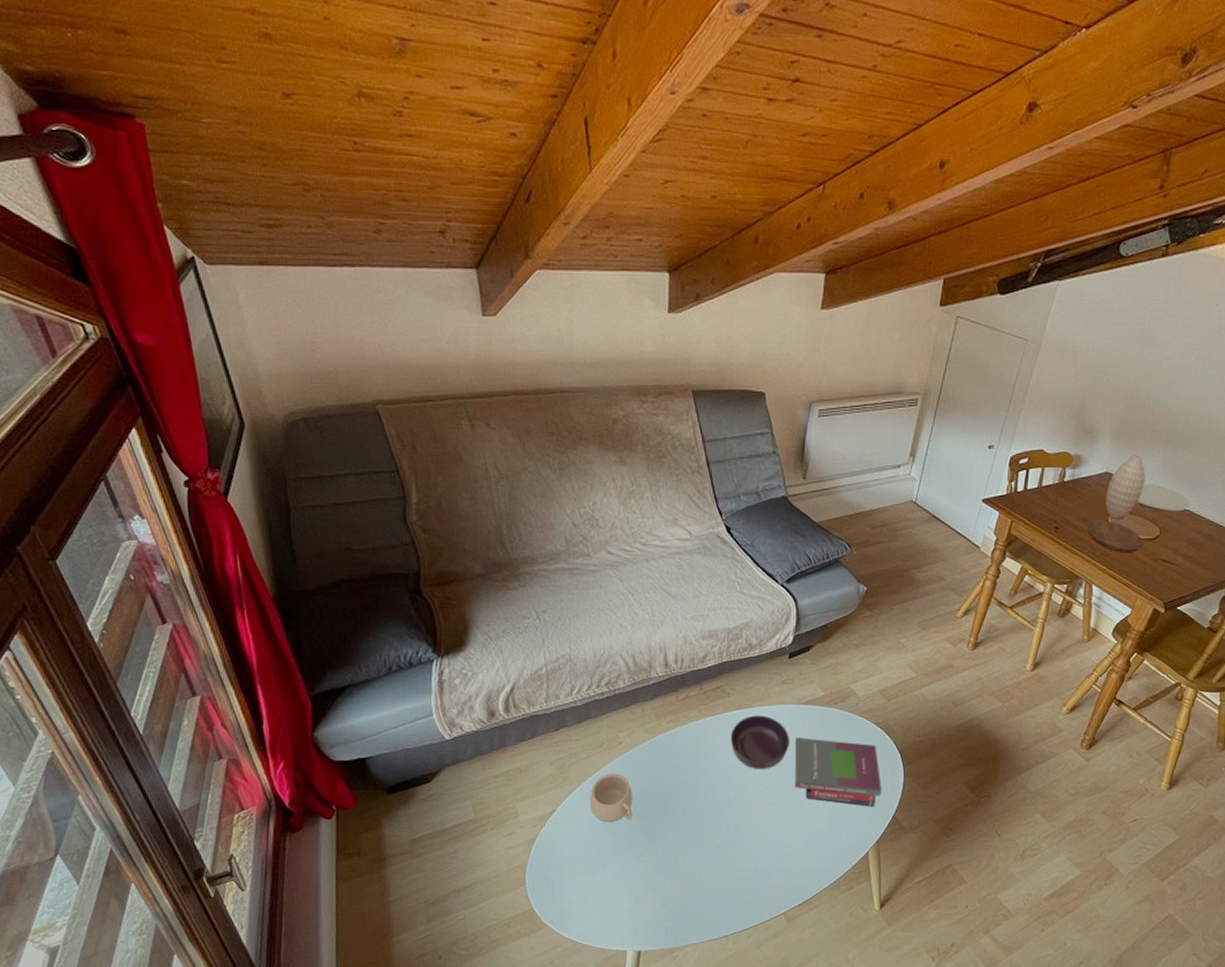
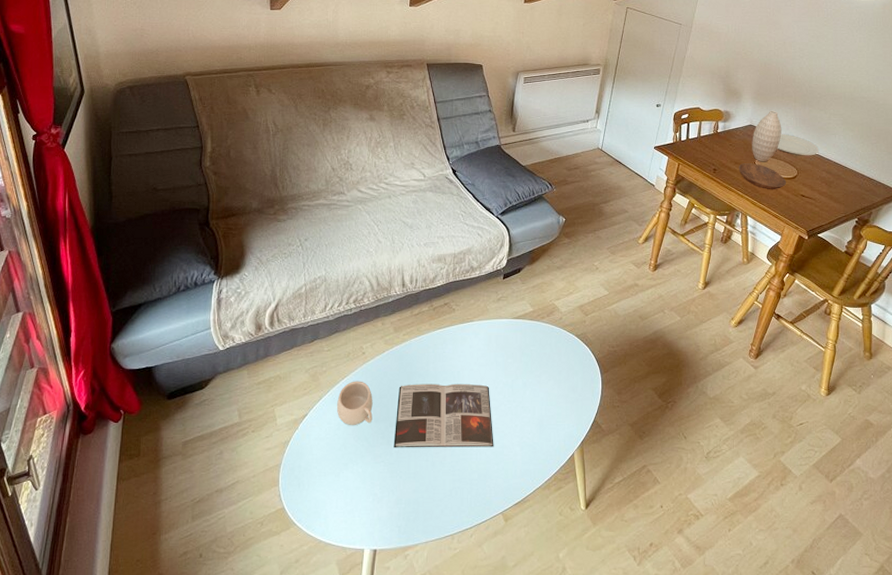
magazine: none [658,776,776,847] -> present [393,383,494,448]
bowl: present [730,715,789,770] -> none [455,328,505,378]
books: present [794,738,882,807] -> none [509,348,584,411]

